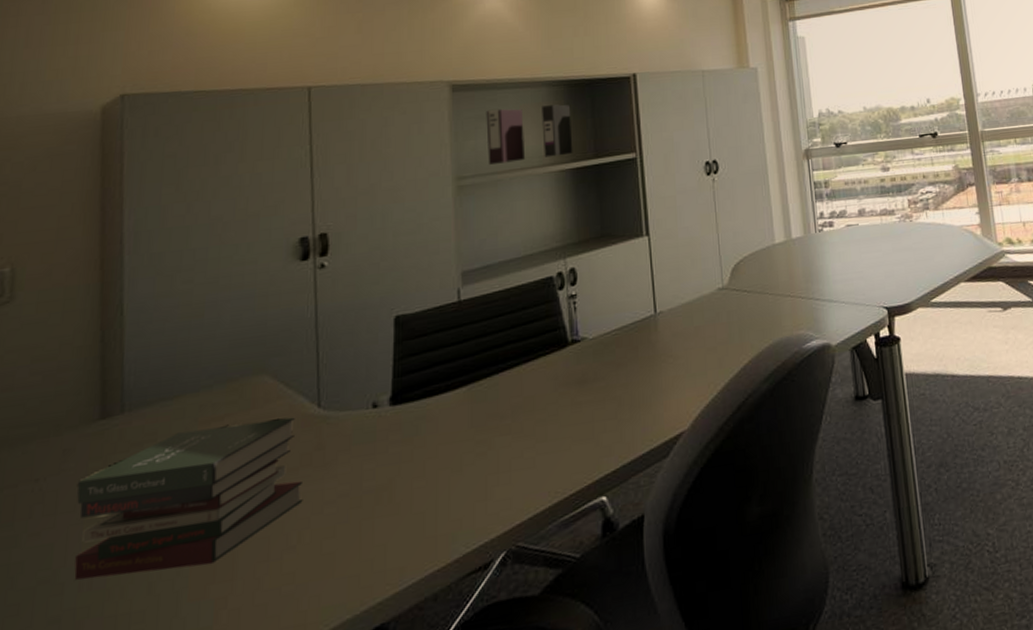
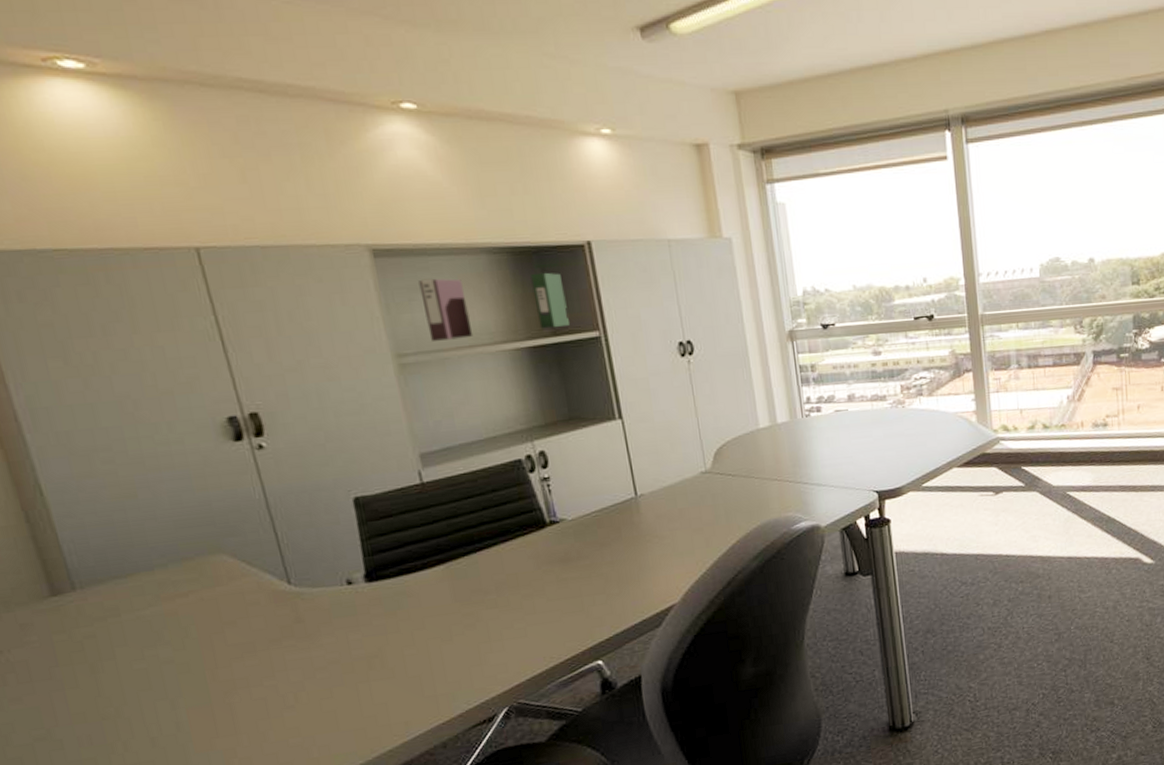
books: present [74,417,303,580] -> none [47,593,293,737]
binder: present [542,104,573,158] -> none [484,275,528,335]
binder: none [582,101,610,152] -> present [530,272,569,329]

